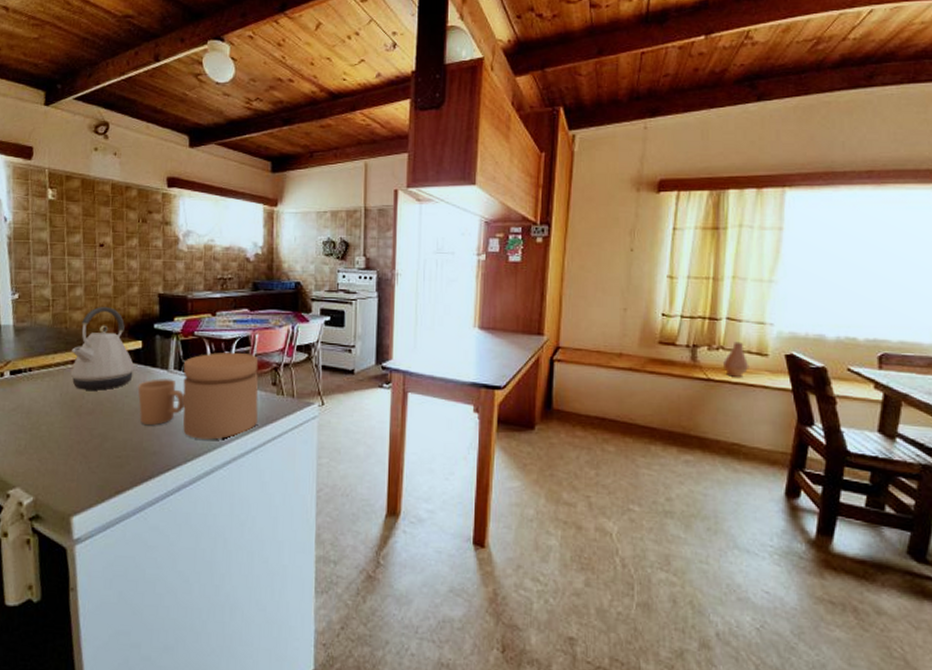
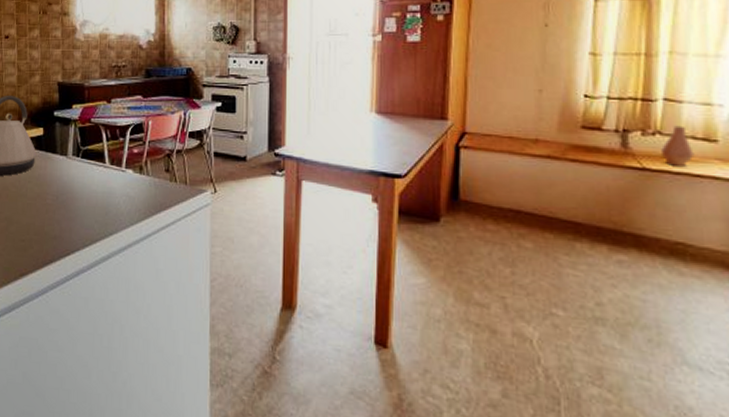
mug: present [137,377,185,425] -> none [39,163,83,210]
jar: present [183,353,259,440] -> none [81,139,152,226]

